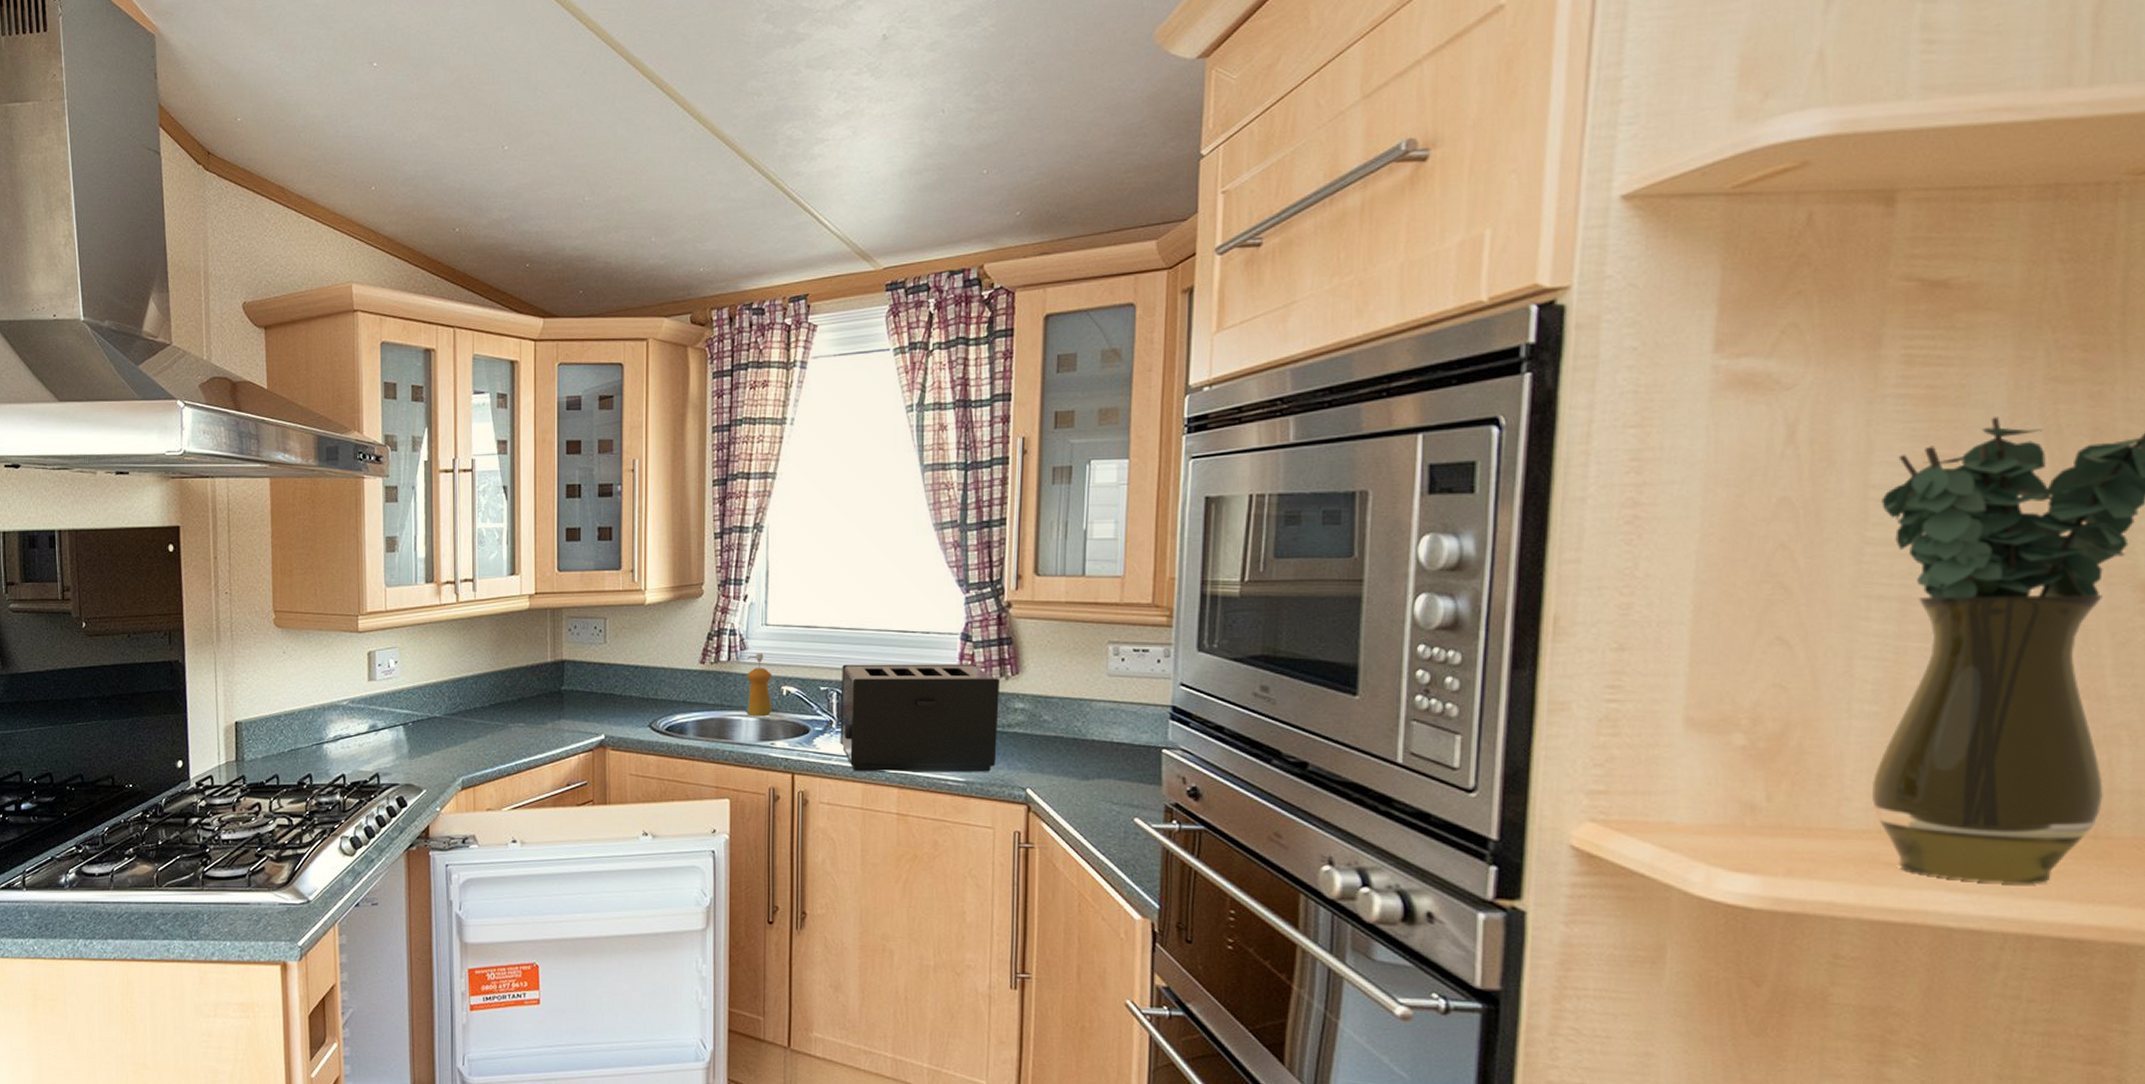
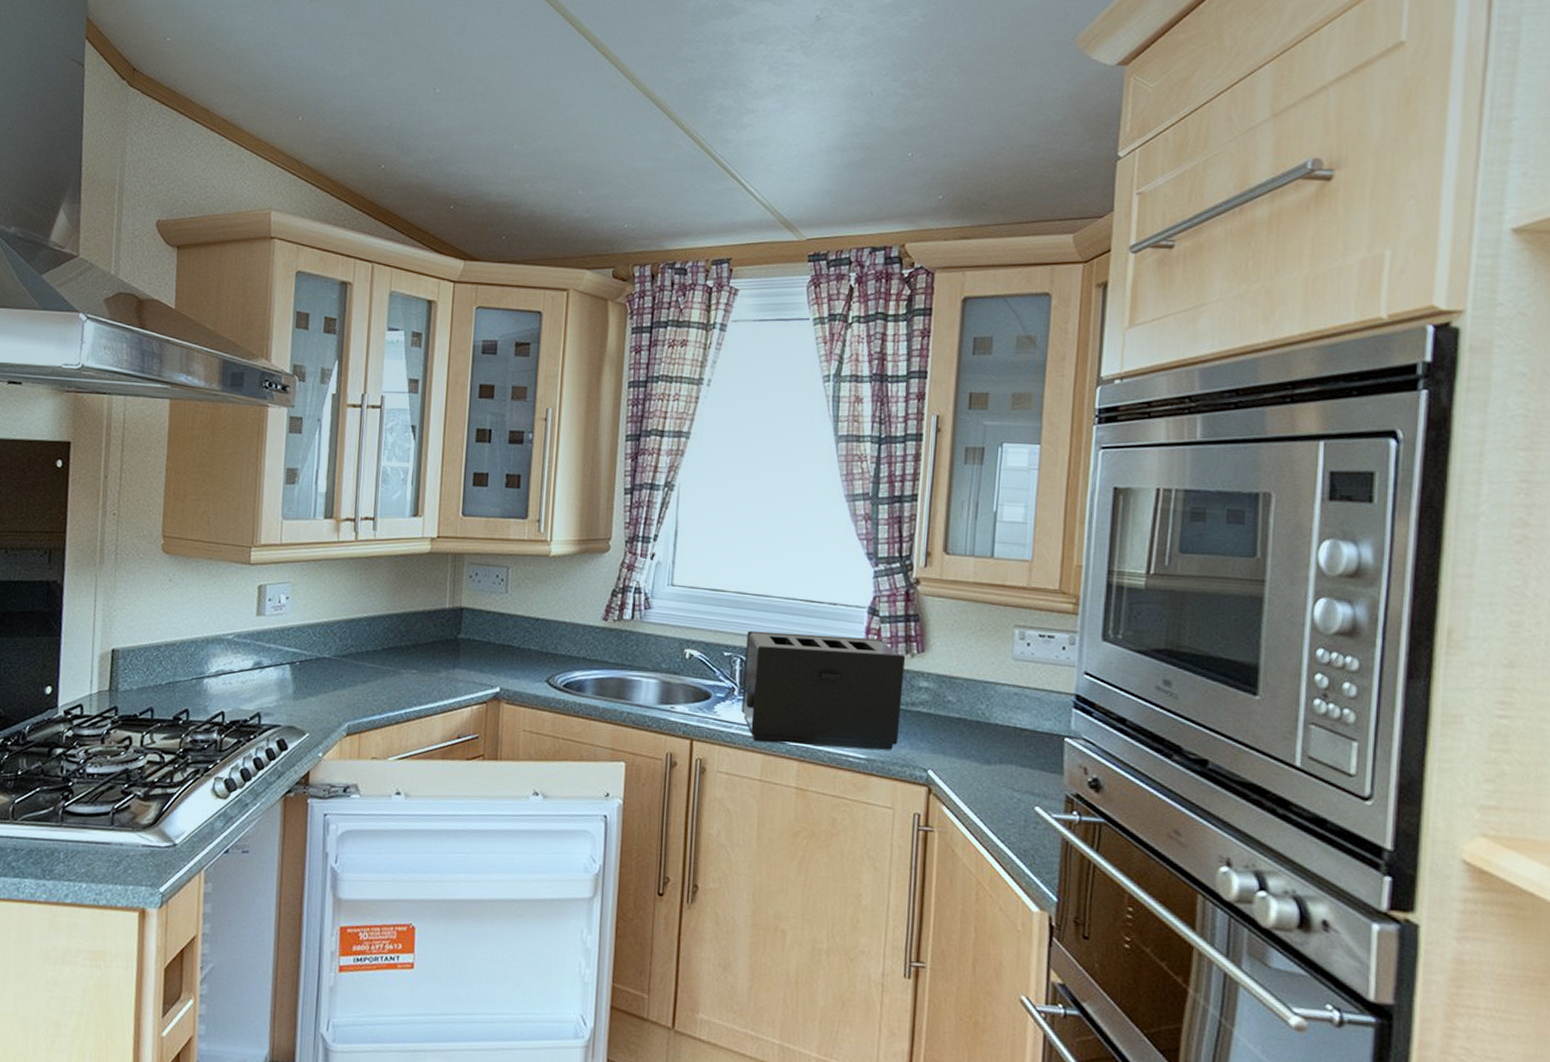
soap dispenser: present [745,653,772,717] -> none [646,613,675,679]

